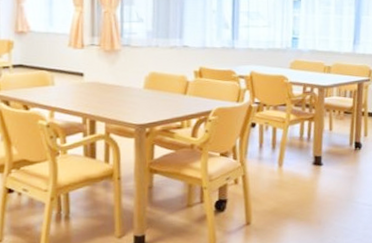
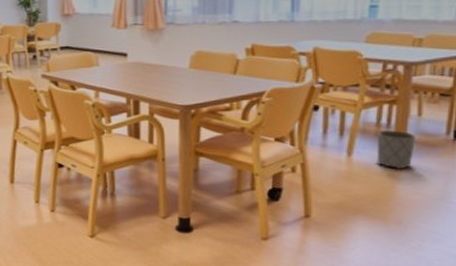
planter: none [300,143,328,177] -> present [377,130,415,170]

